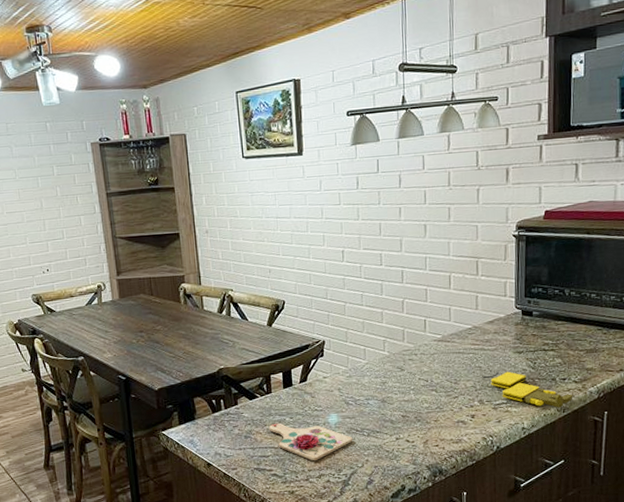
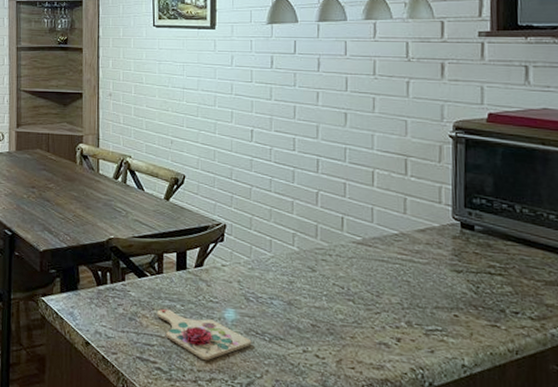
toy figurine: present [482,370,573,408] -> none [411,288,529,349]

